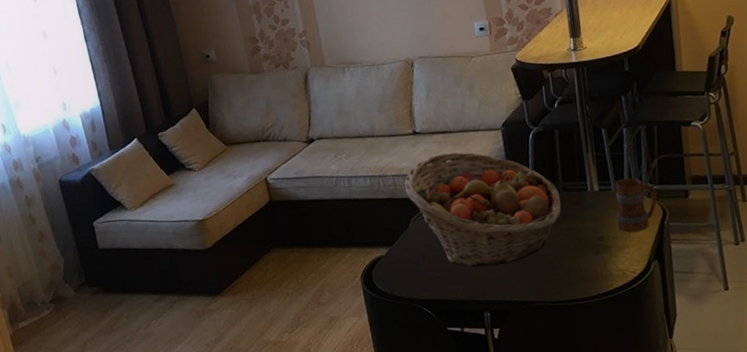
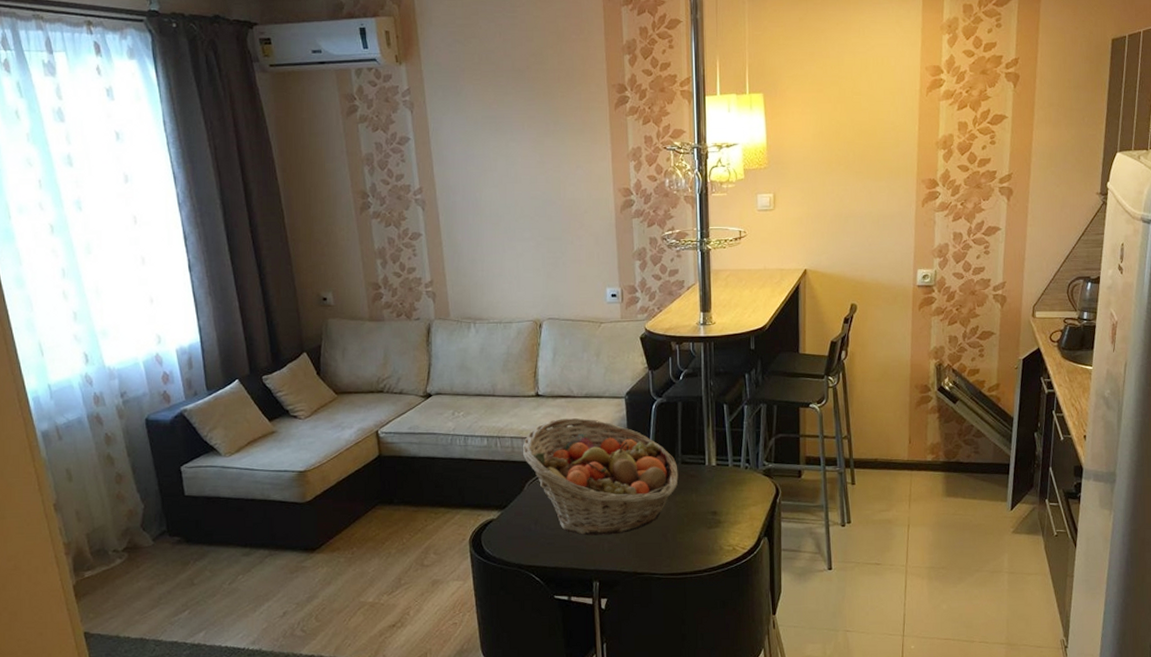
mug: present [615,177,657,232] -> none [731,454,772,508]

